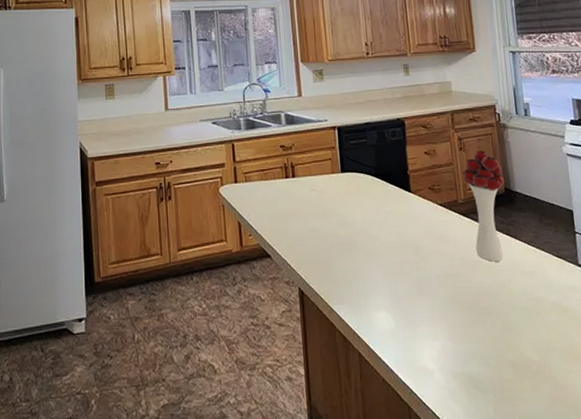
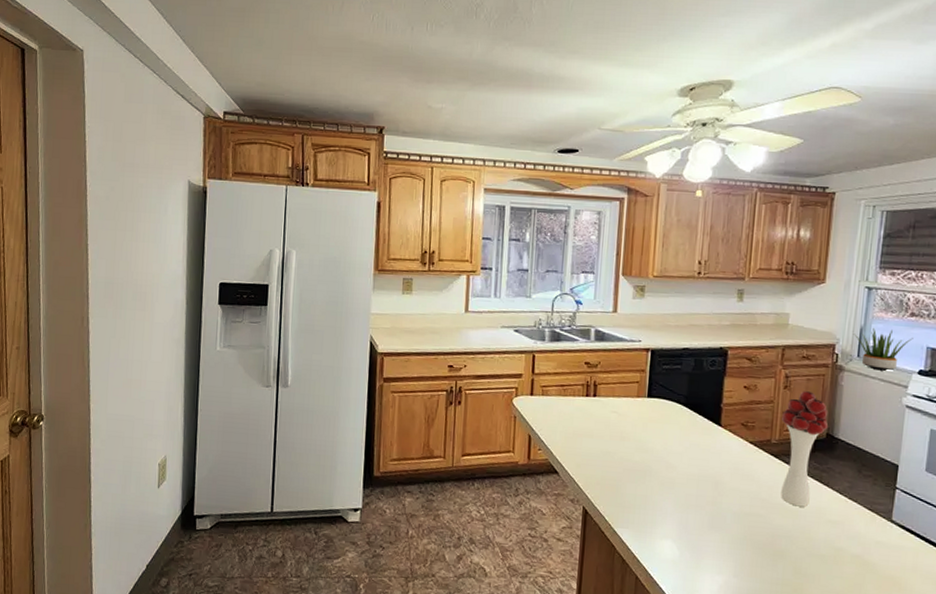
potted plant: none [507,86,559,124] -> present [853,327,913,371]

